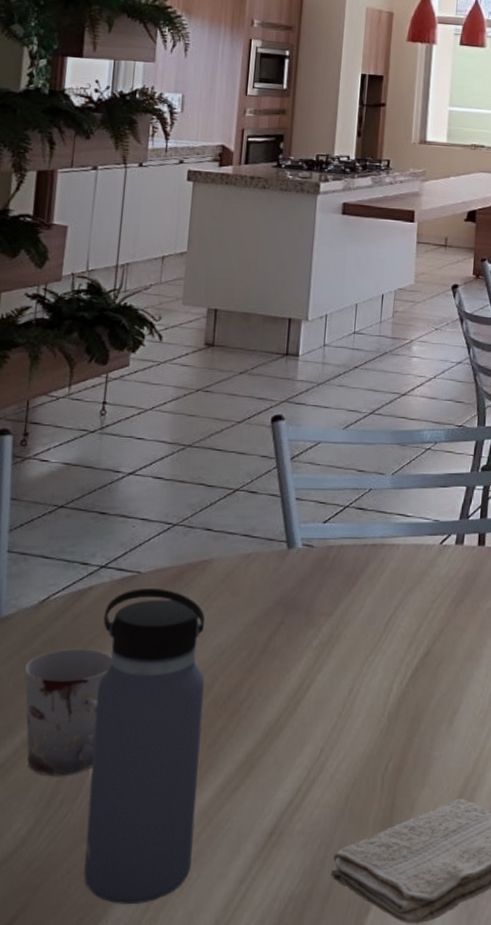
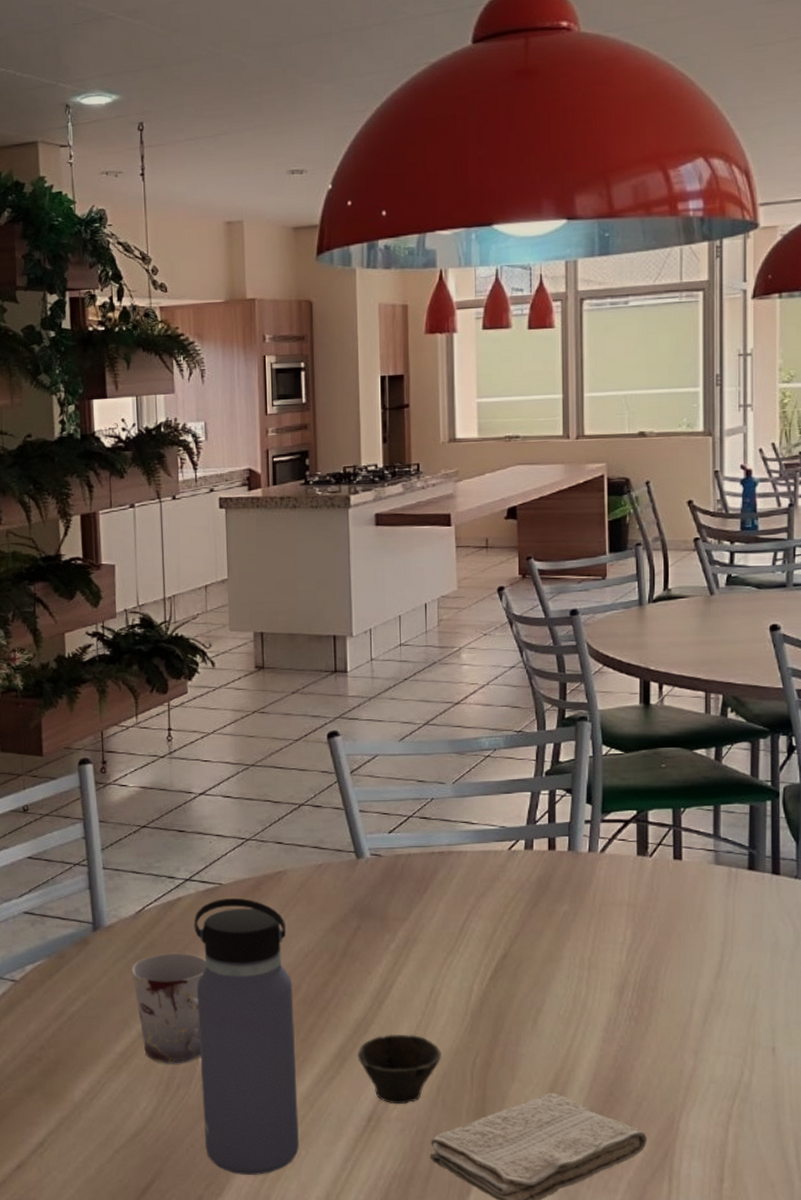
cup: none [266,738,354,816] -> present [357,1034,441,1105]

